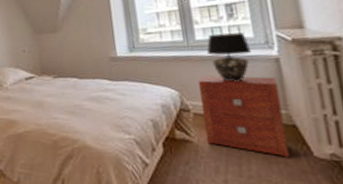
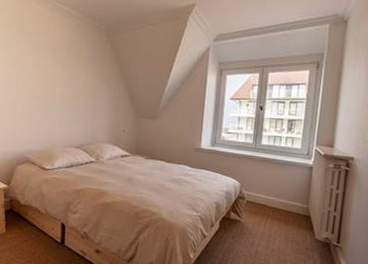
nightstand: present [197,75,290,157] -> none [250,173,307,238]
table lamp: present [206,32,251,82] -> none [266,141,297,181]

